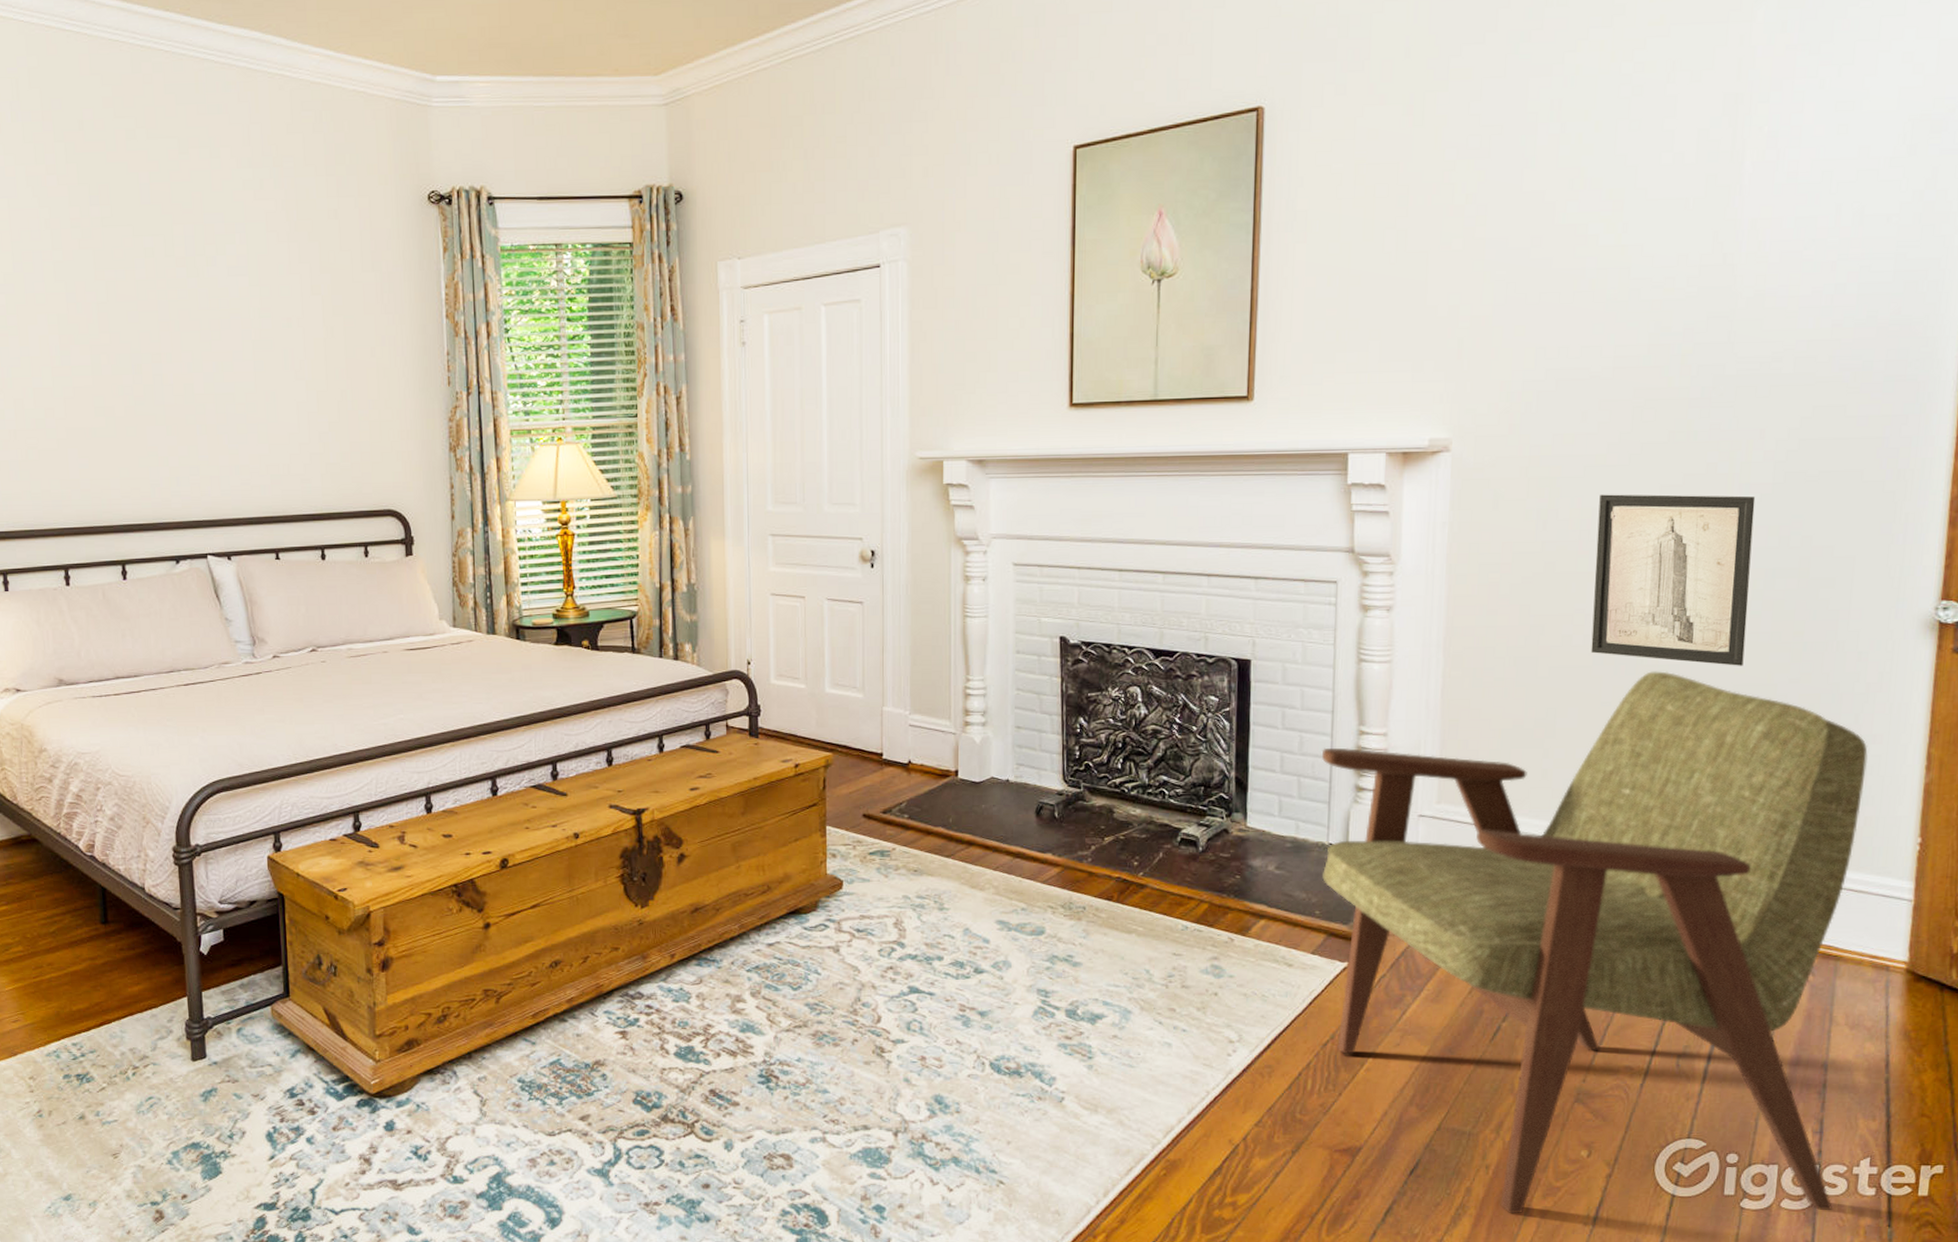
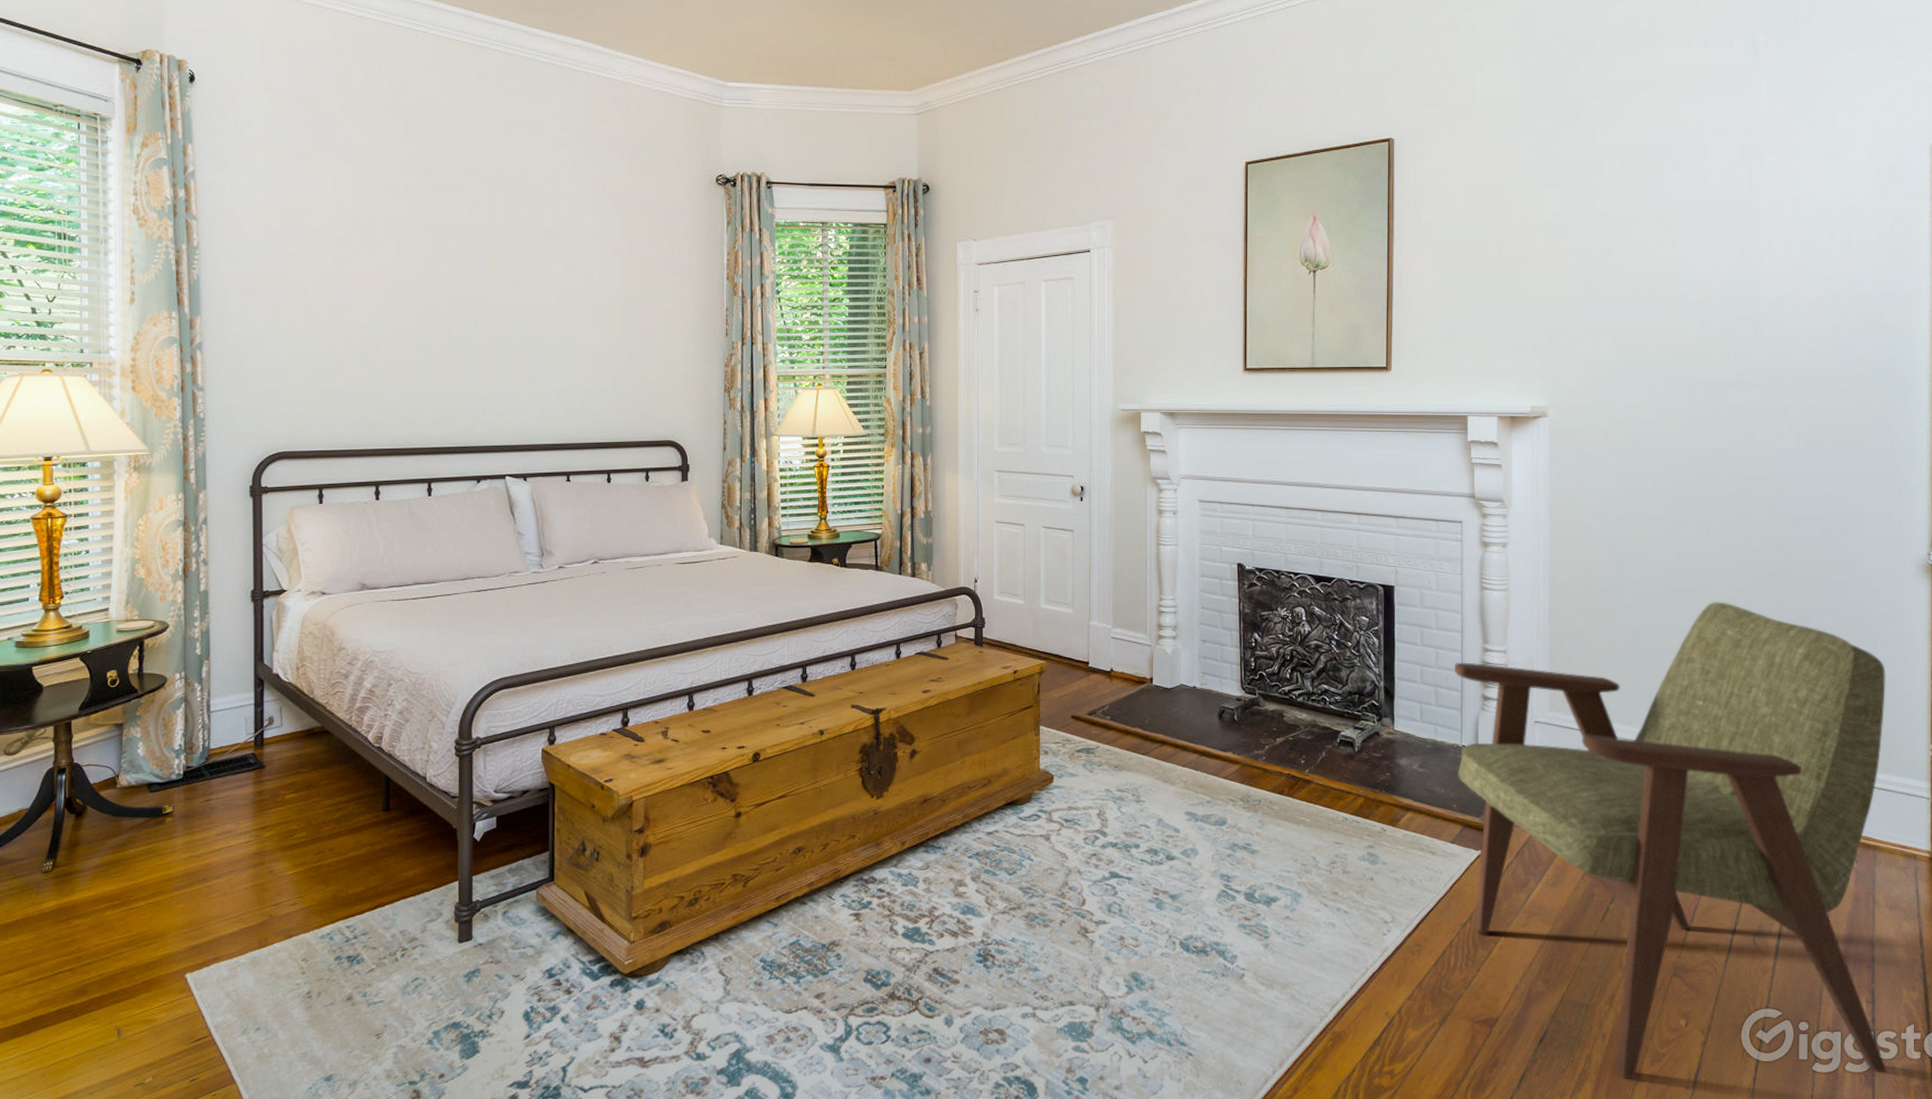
wall art: present [1590,494,1756,666] -> none [1665,455,1785,599]

